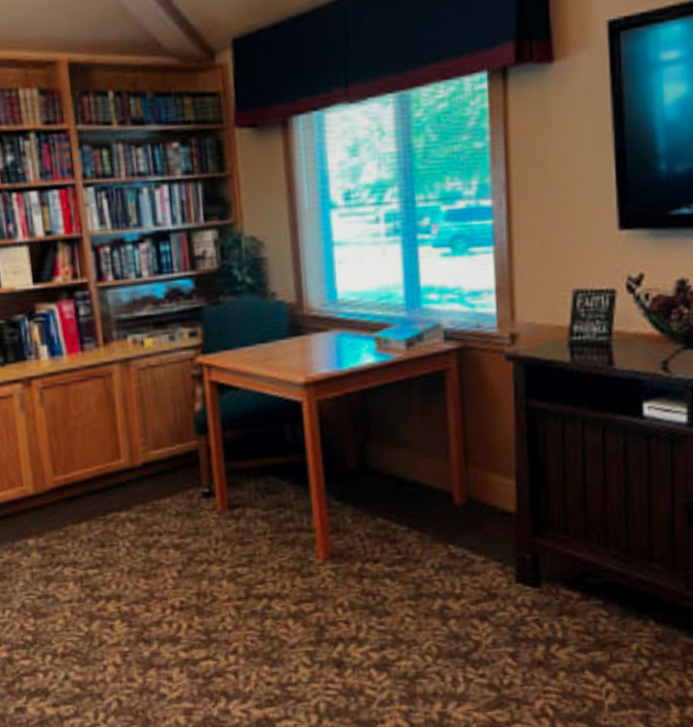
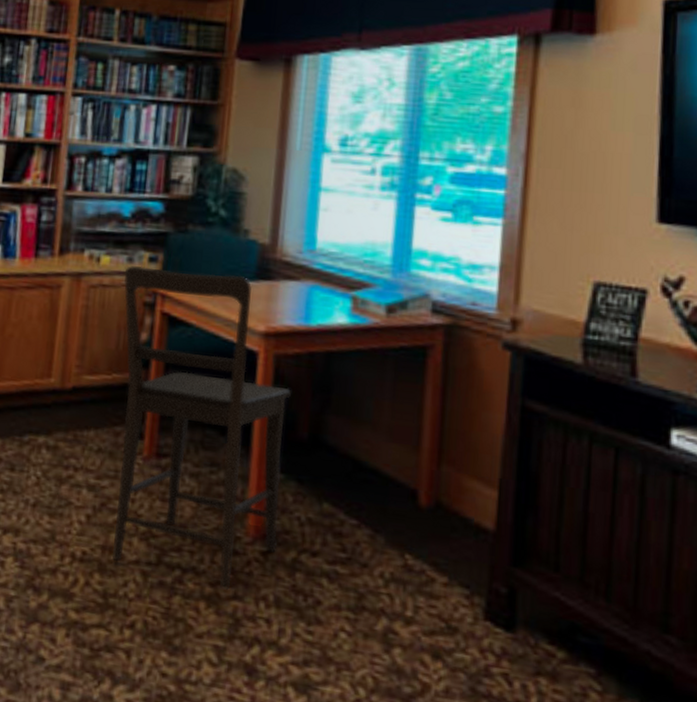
chair: none [168,335,345,606] -> present [112,266,291,590]

